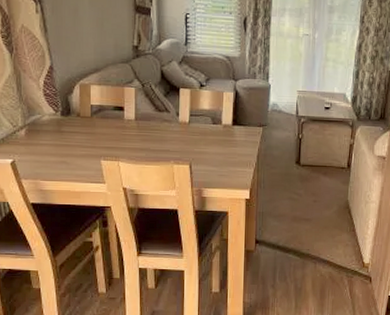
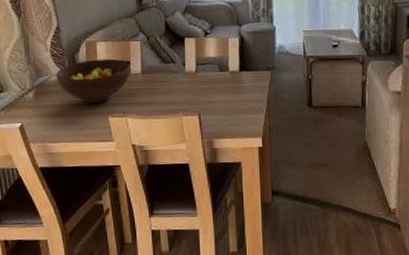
fruit bowl: none [49,102,125,146] -> present [56,58,131,104]

